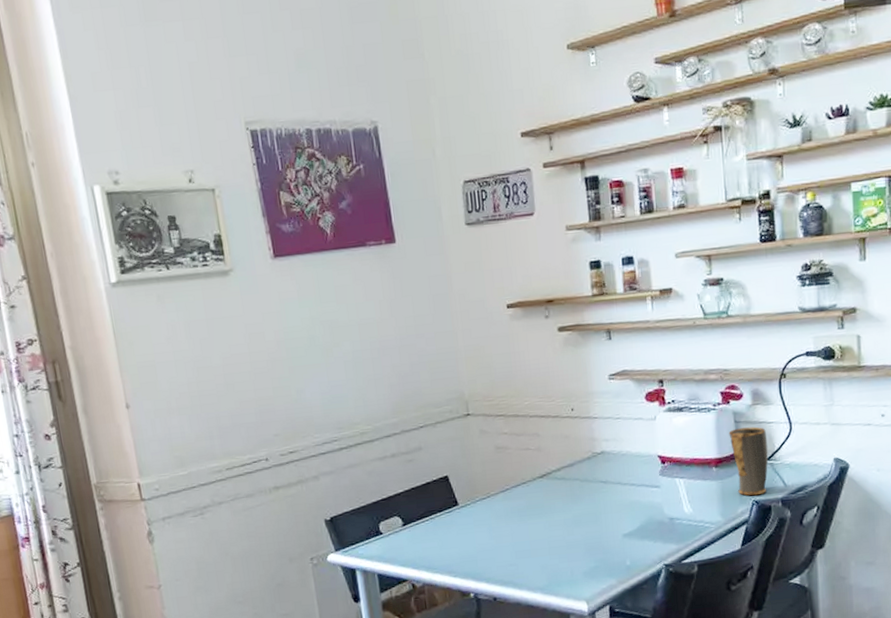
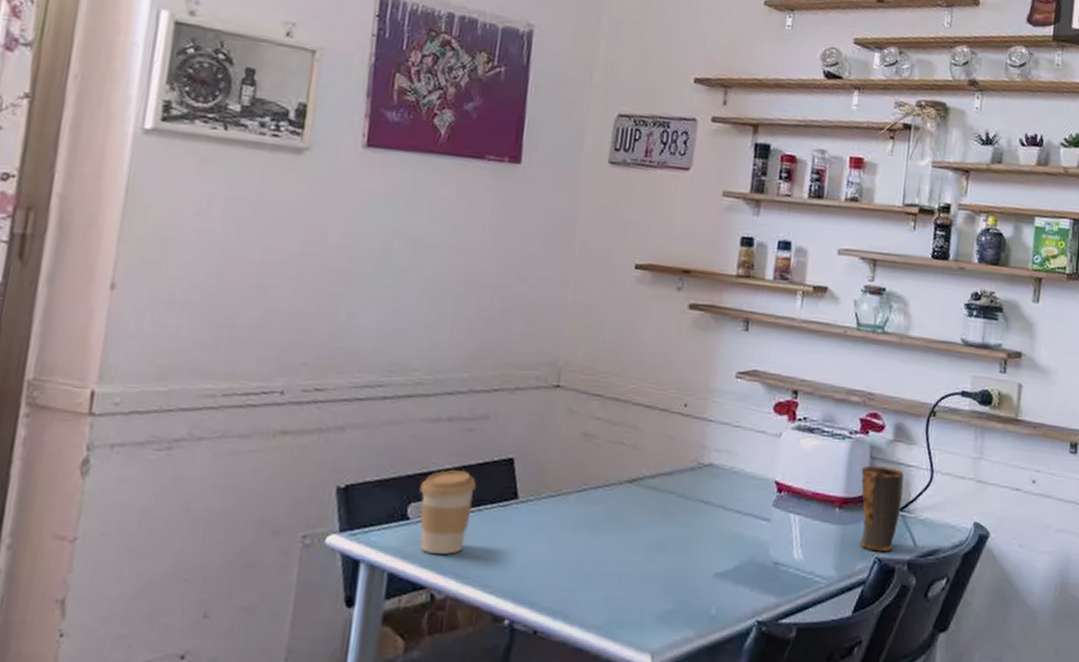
coffee cup: none [384,491,427,556] -> present [419,470,477,554]

